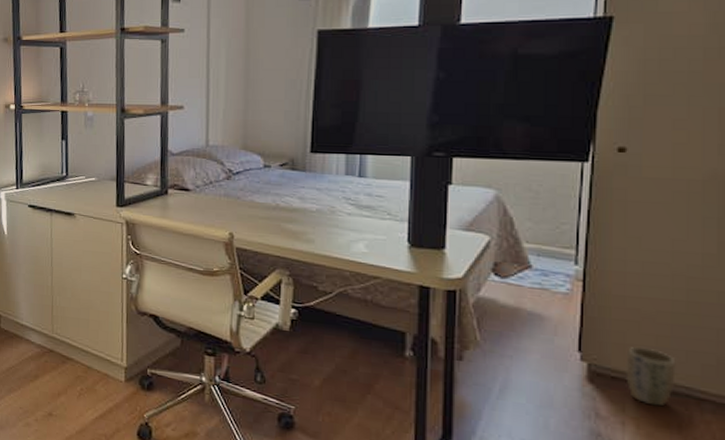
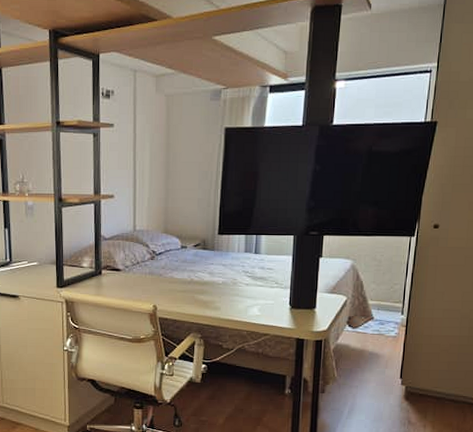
plant pot: present [625,347,676,407] -> none [428,371,459,412]

